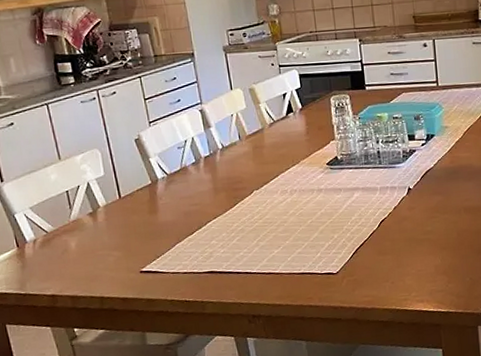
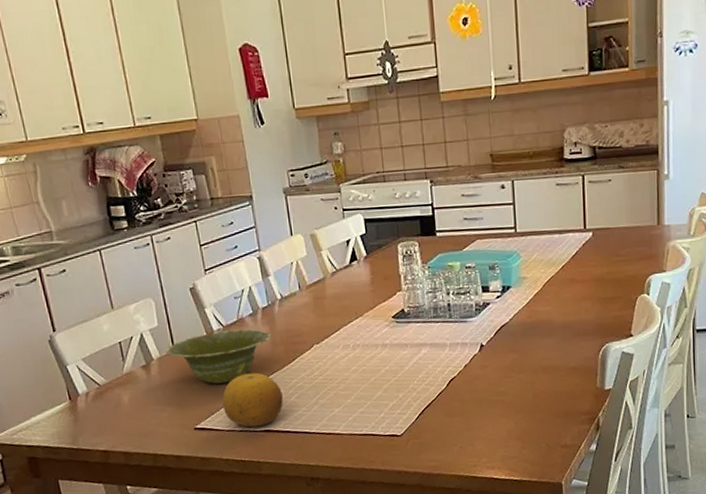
dish: none [112,177,214,229] -> present [166,329,271,384]
fruit: none [167,217,225,269] -> present [222,372,283,427]

